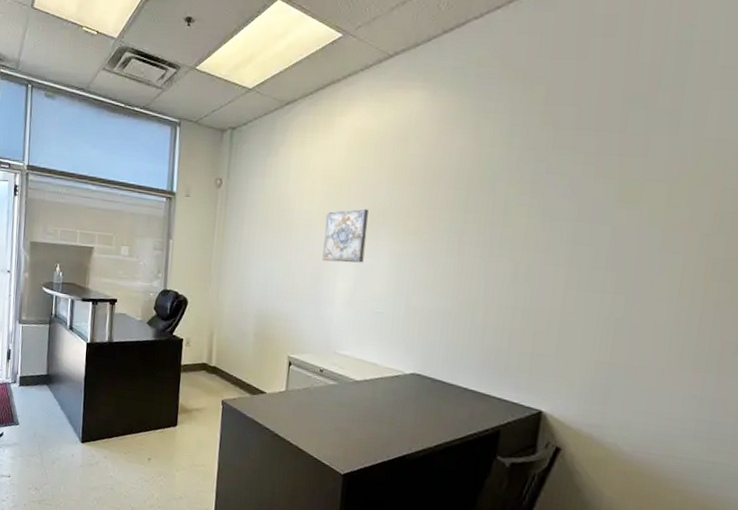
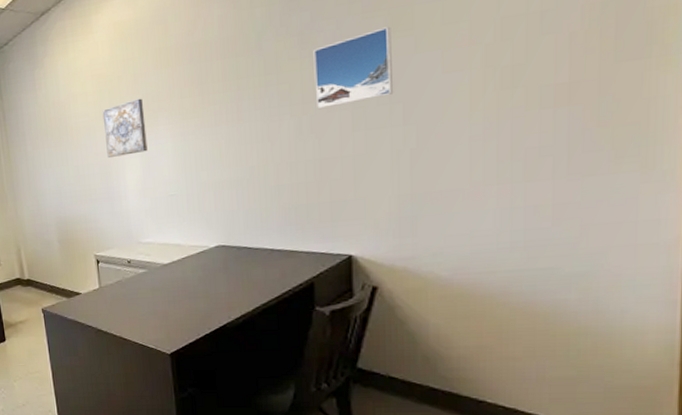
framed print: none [536,195,619,262] -> present [313,26,394,110]

